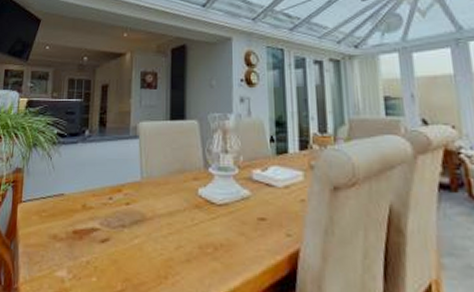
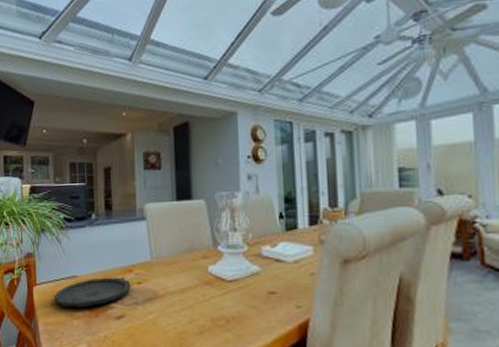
plate: none [38,196,119,229] -> present [54,277,131,307]

